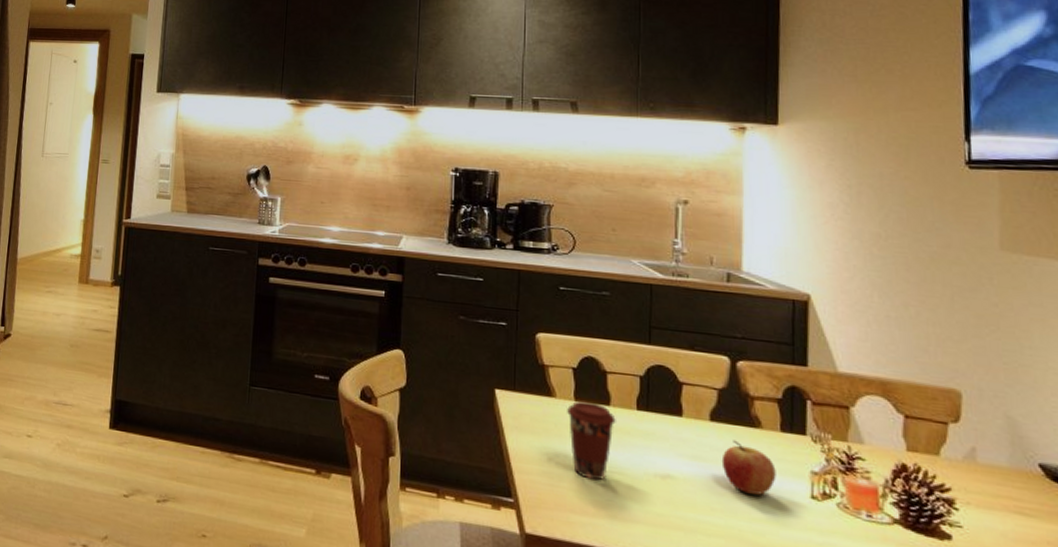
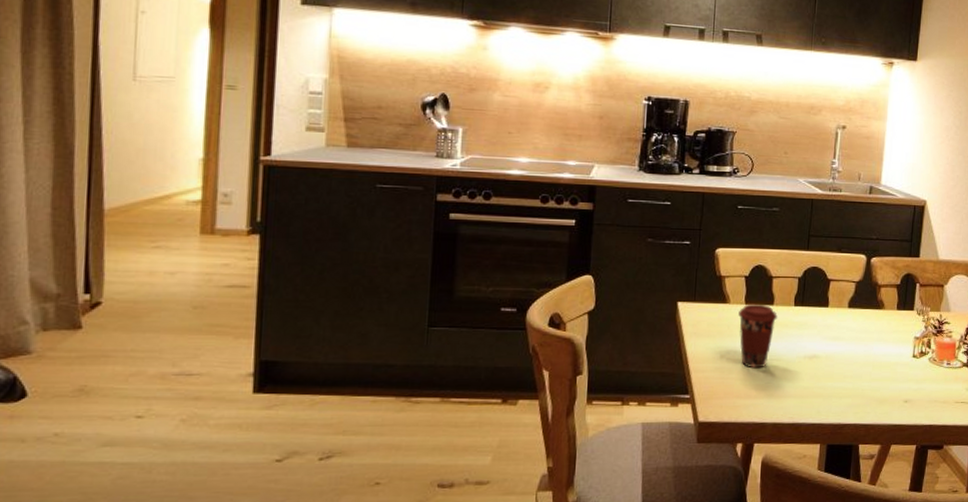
fruit: present [721,439,776,495] -> none [854,320,891,361]

